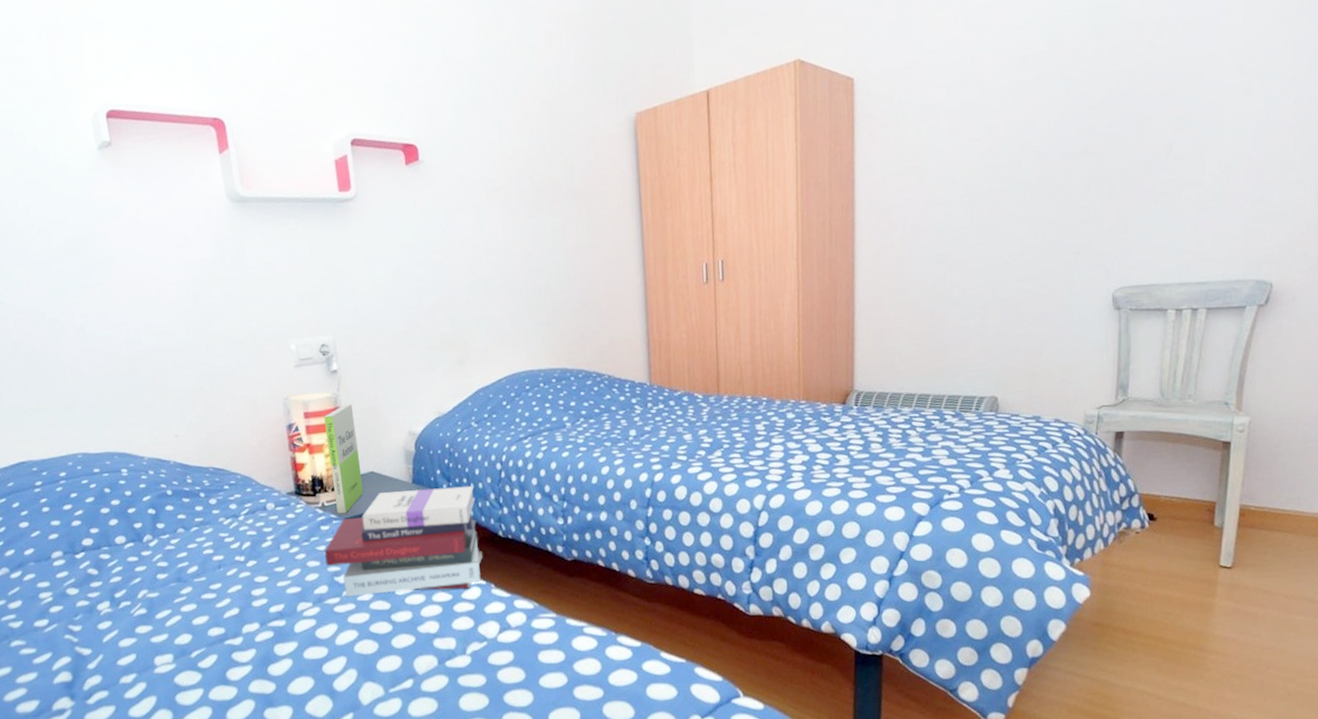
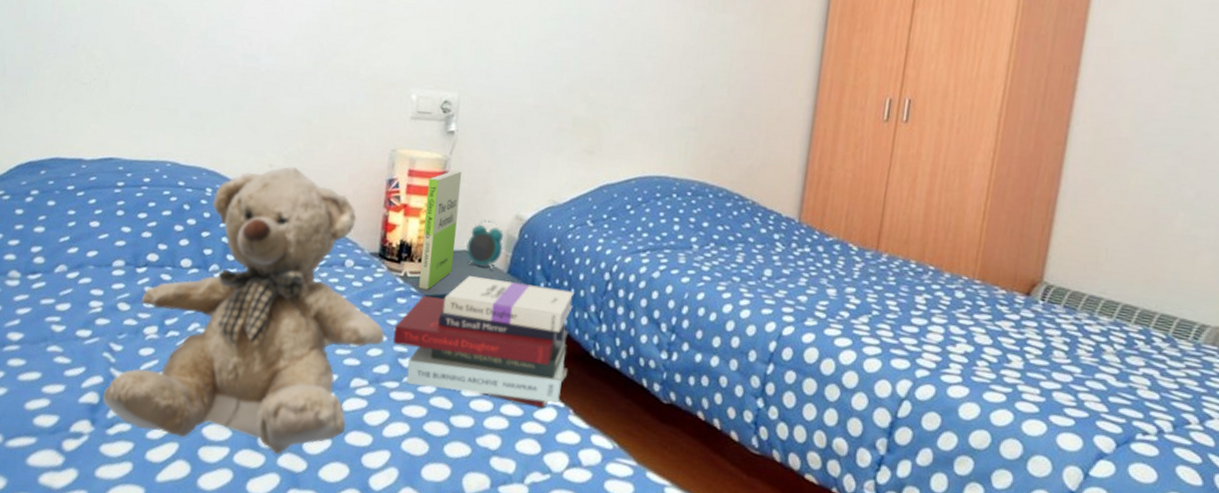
teddy bear: none [75,433,318,692] -> present [102,166,385,455]
alarm clock: none [371,441,404,485] -> present [466,219,503,271]

